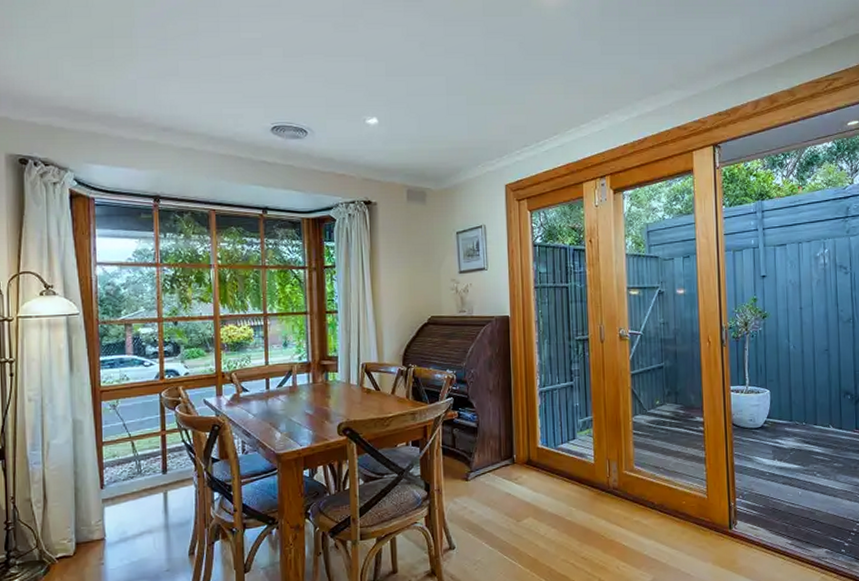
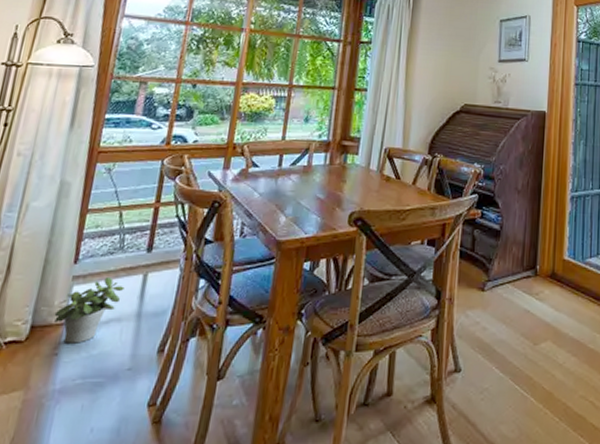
potted plant: none [93,497,149,554] -> present [54,276,125,344]

